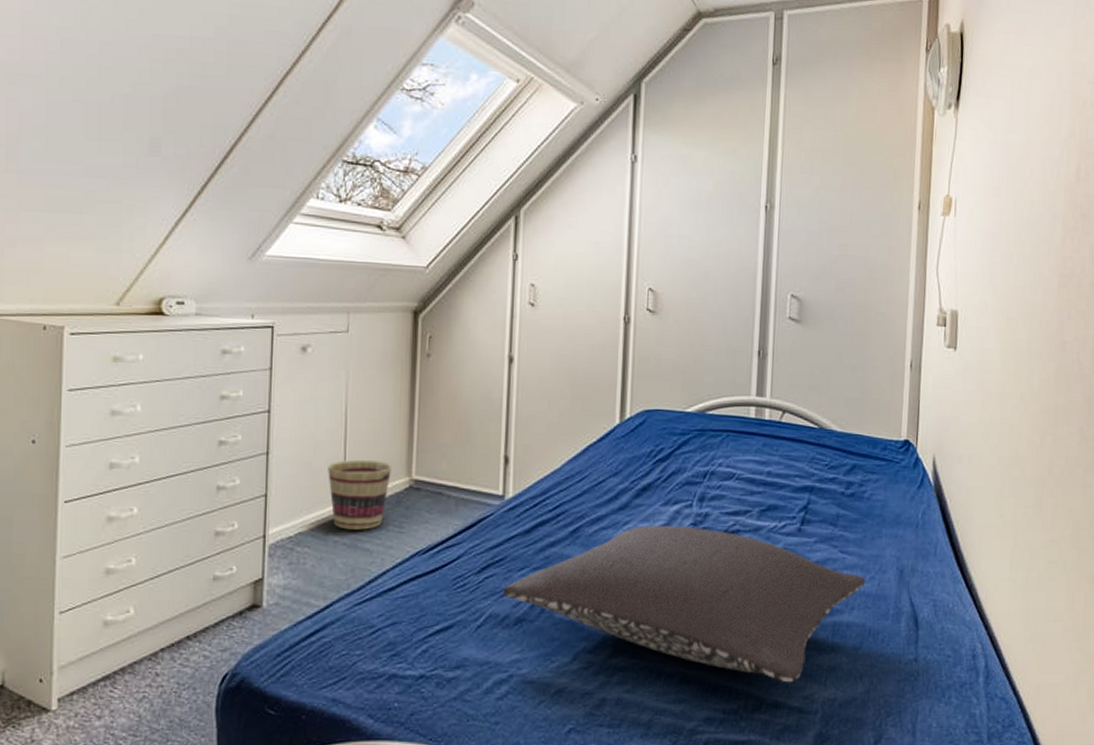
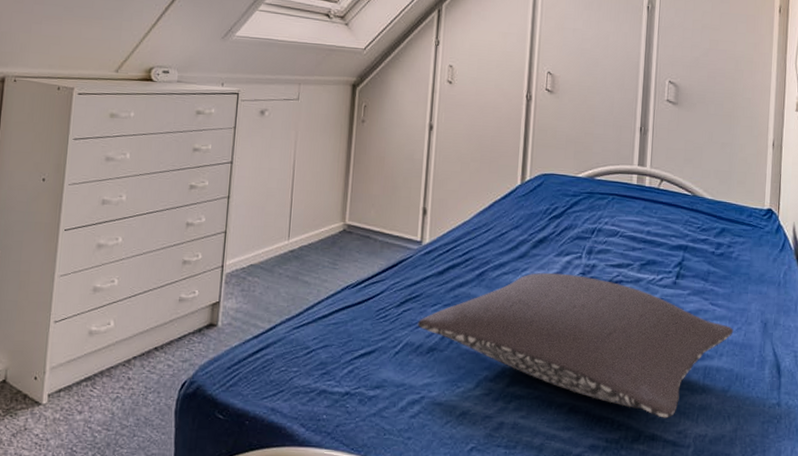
basket: present [328,459,392,530] -> none [277,205,329,265]

